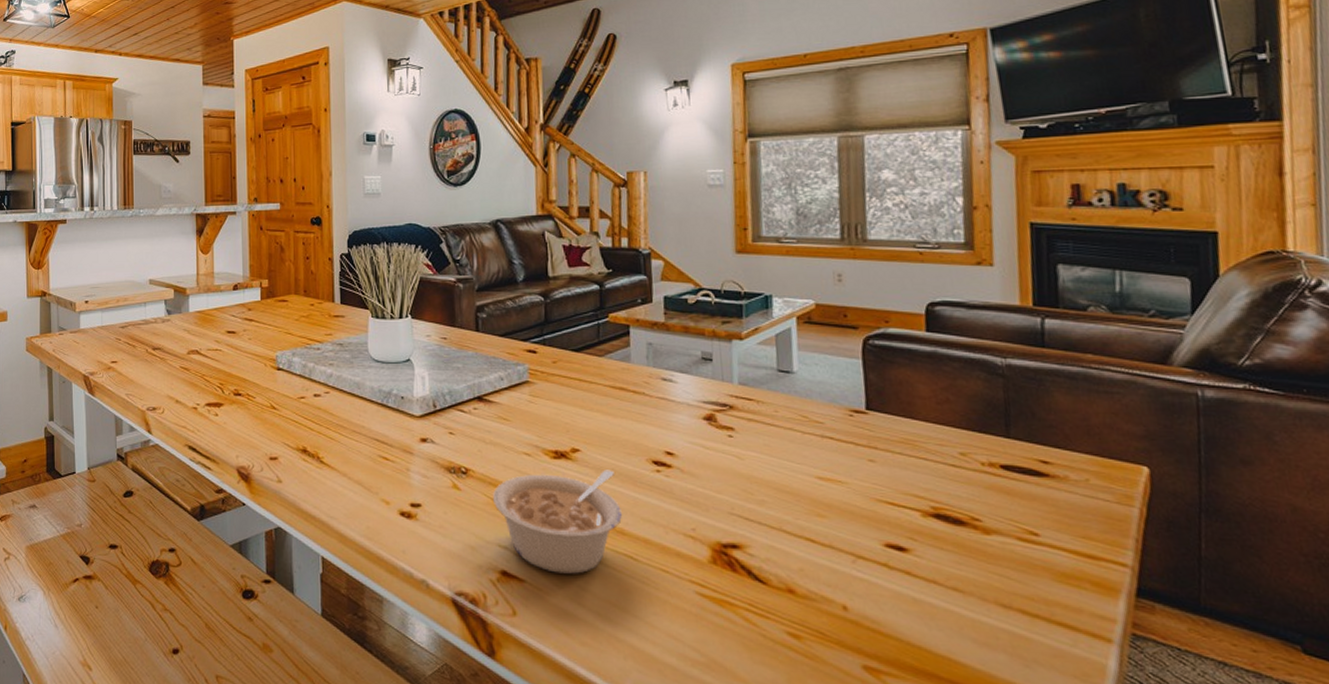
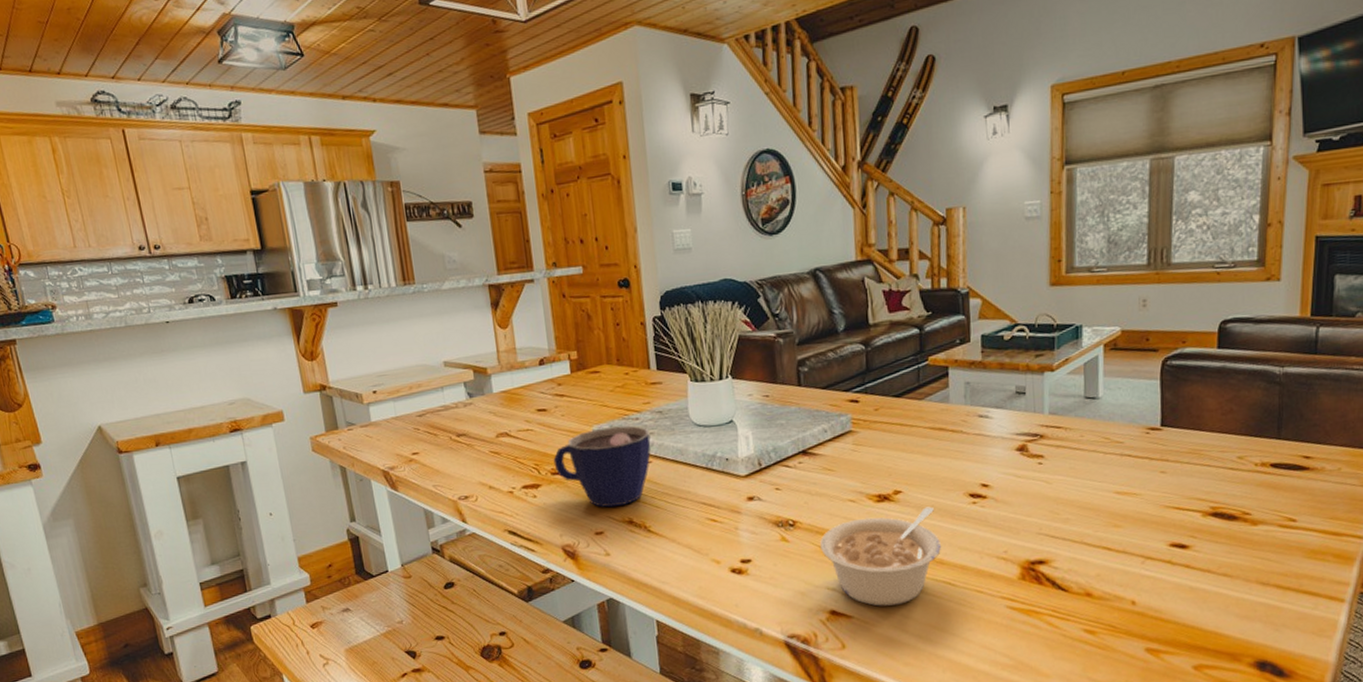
cup: none [237,354,330,434] -> present [553,425,651,508]

